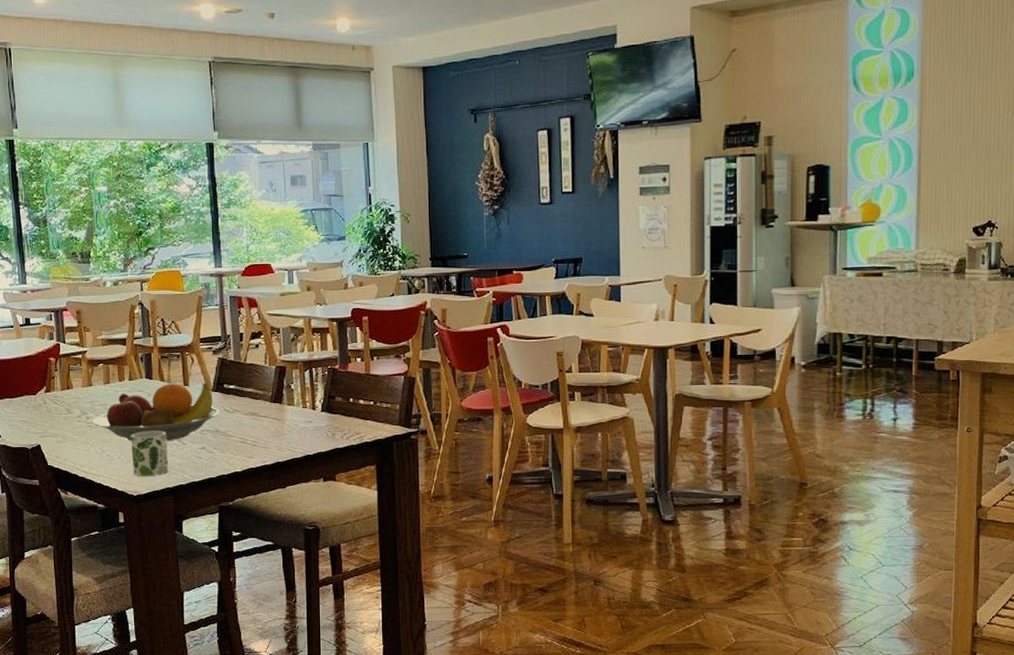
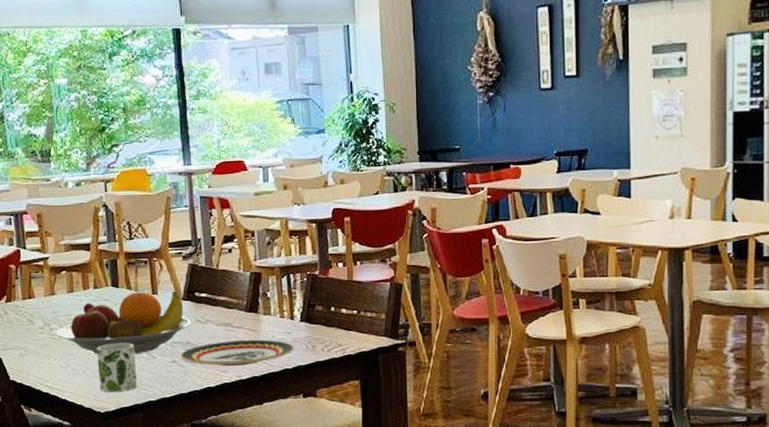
plate: none [209,427,316,452] -> present [180,339,294,366]

